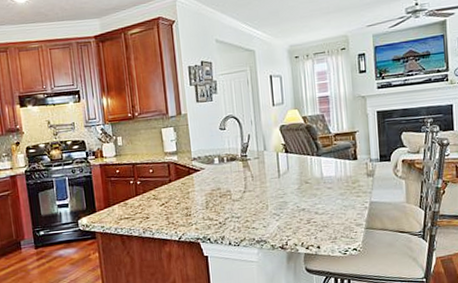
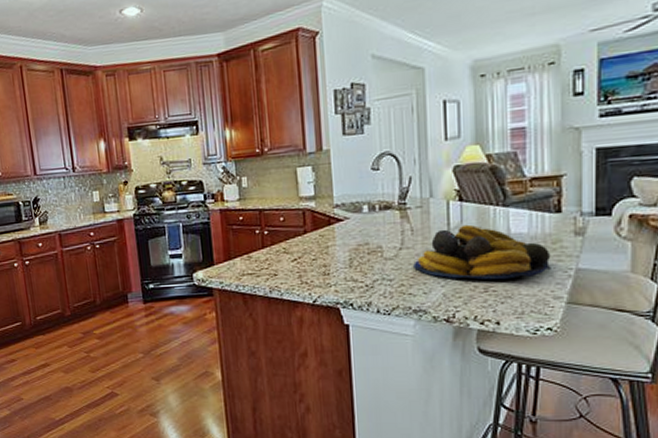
fruit bowl: none [255,170,353,214] -> present [413,224,551,280]

